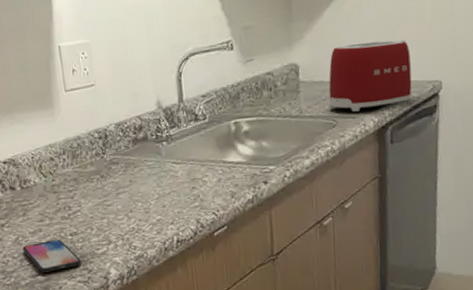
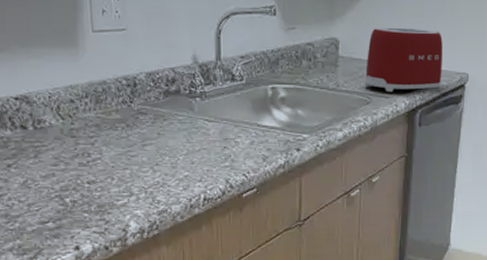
smartphone: present [22,239,82,273] -> none [30,187,99,220]

